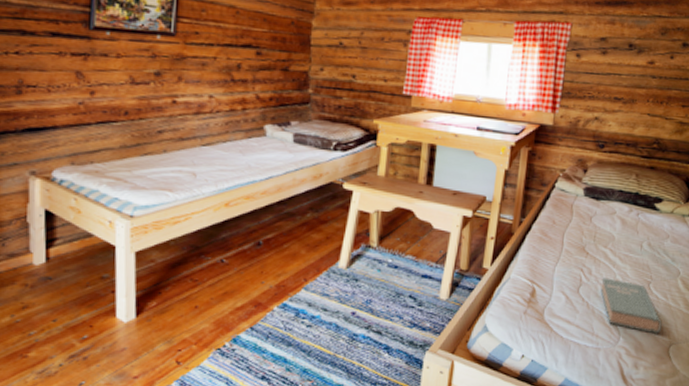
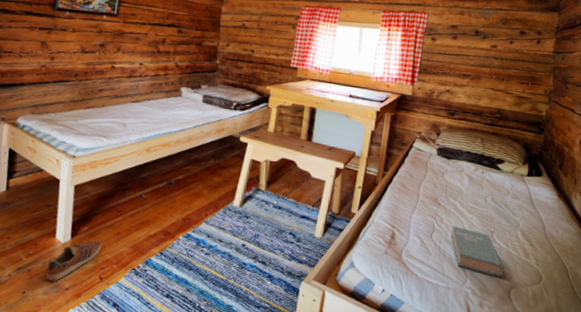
sneaker: none [107,316,176,370] -> present [46,239,102,282]

